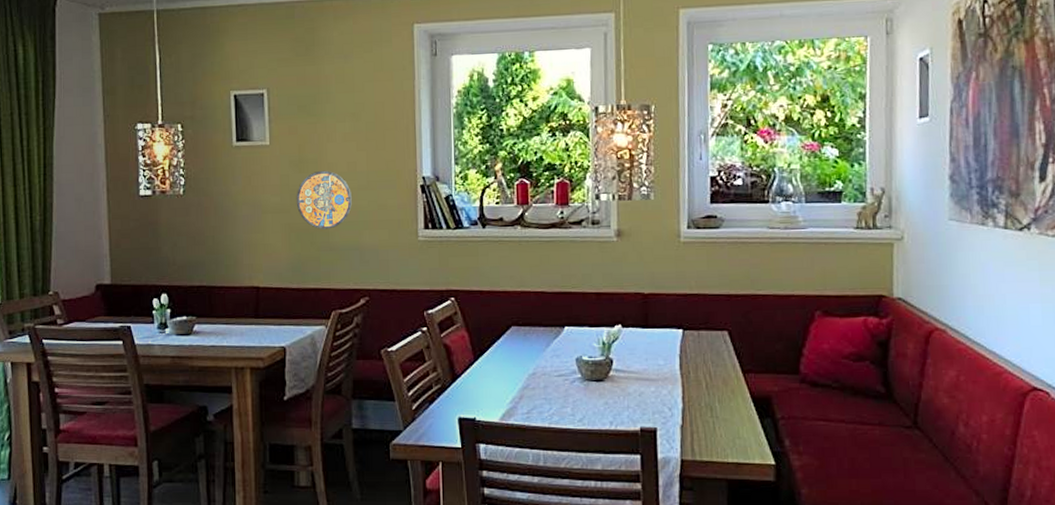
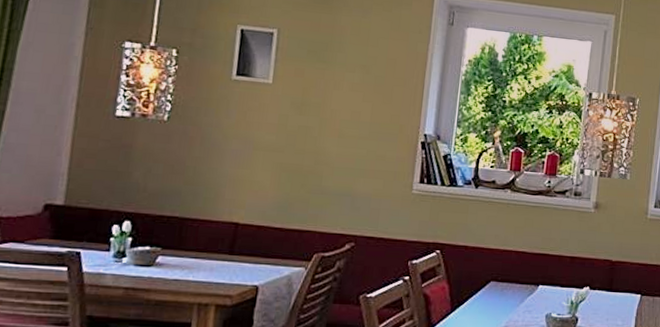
manhole cover: present [296,170,353,229] -> none [292,115,352,173]

